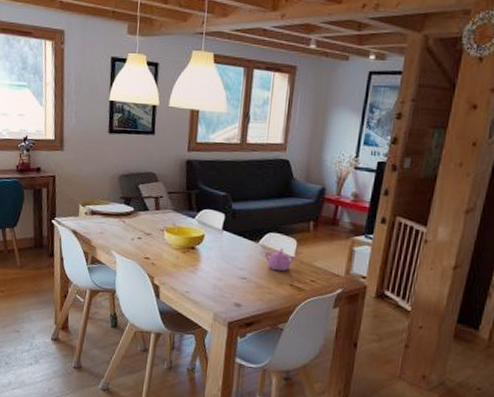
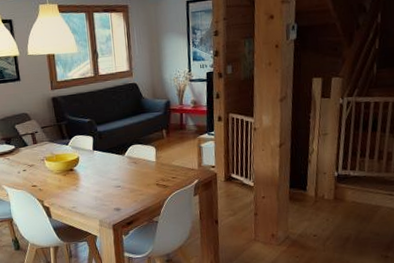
teapot: present [264,247,295,272] -> none [131,155,157,176]

